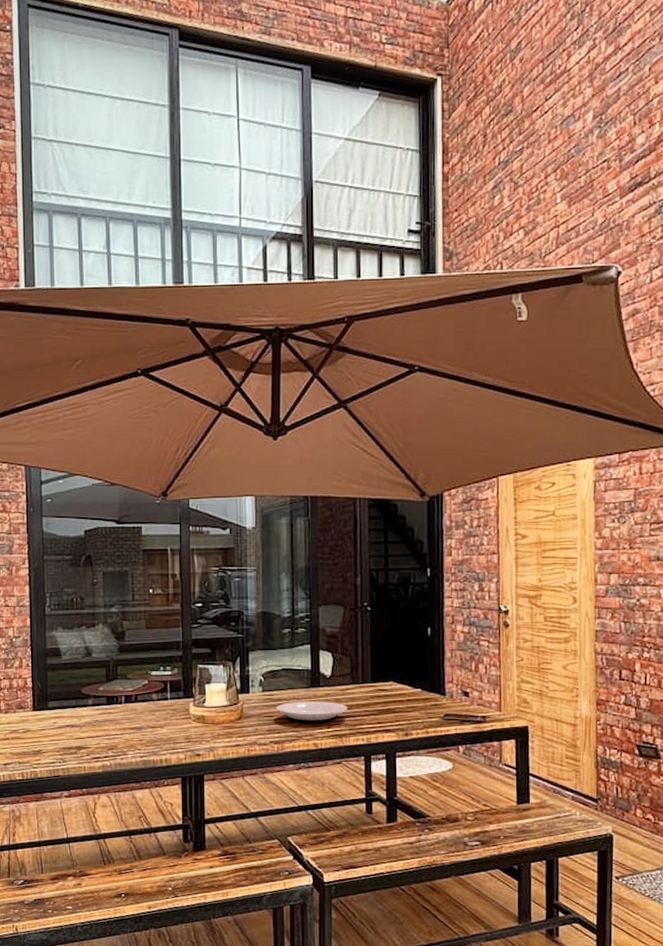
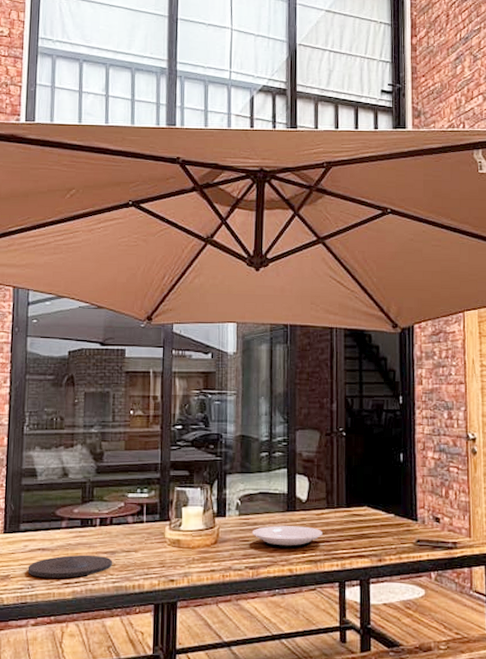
plate: none [58,730,139,753] -> present [27,554,112,578]

